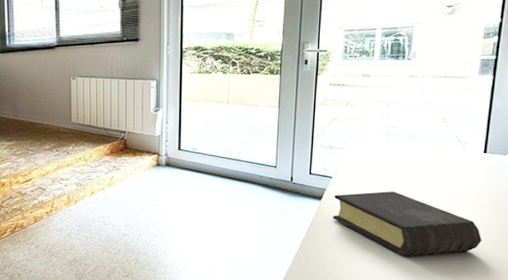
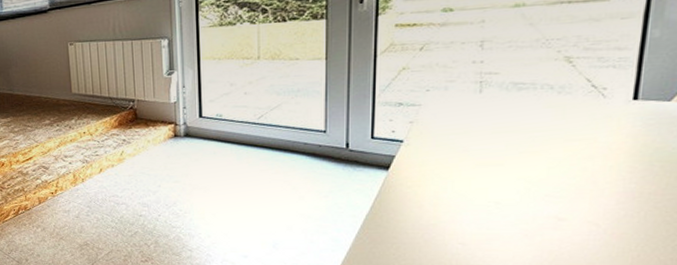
book: present [333,191,482,257] -> none [406,155,632,238]

